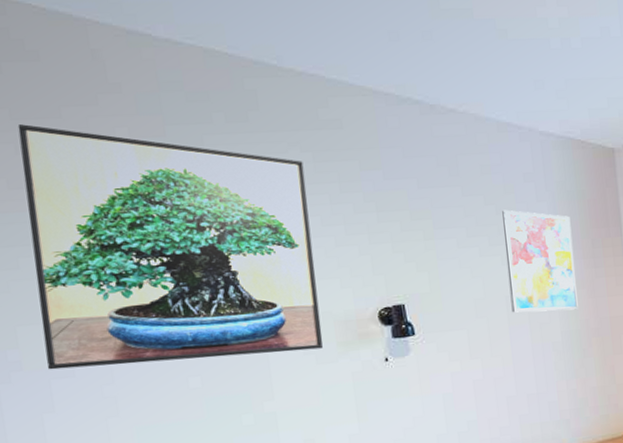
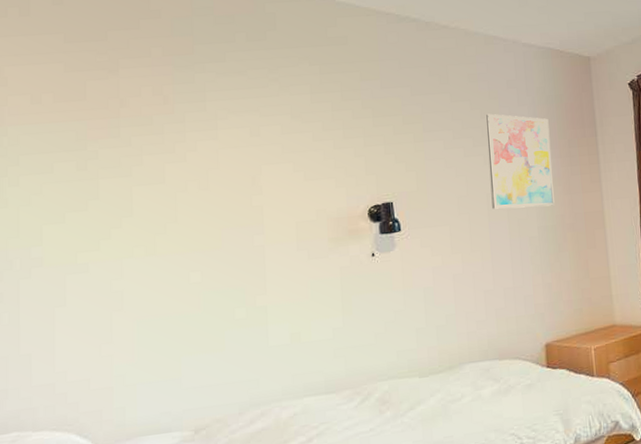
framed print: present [18,124,323,370] -> none [64,46,316,266]

